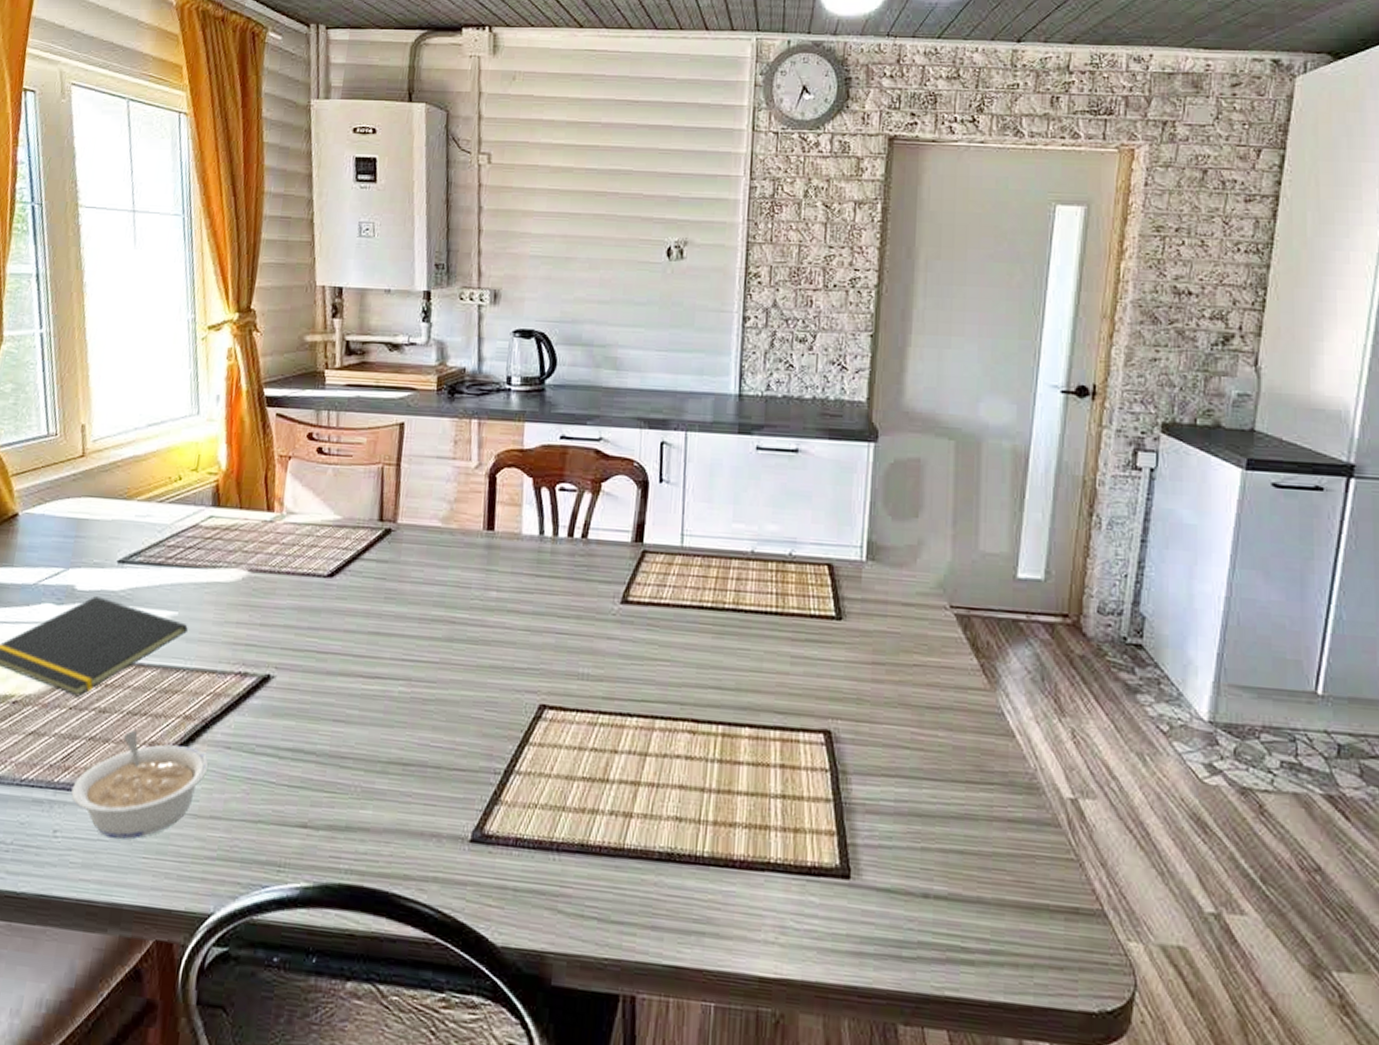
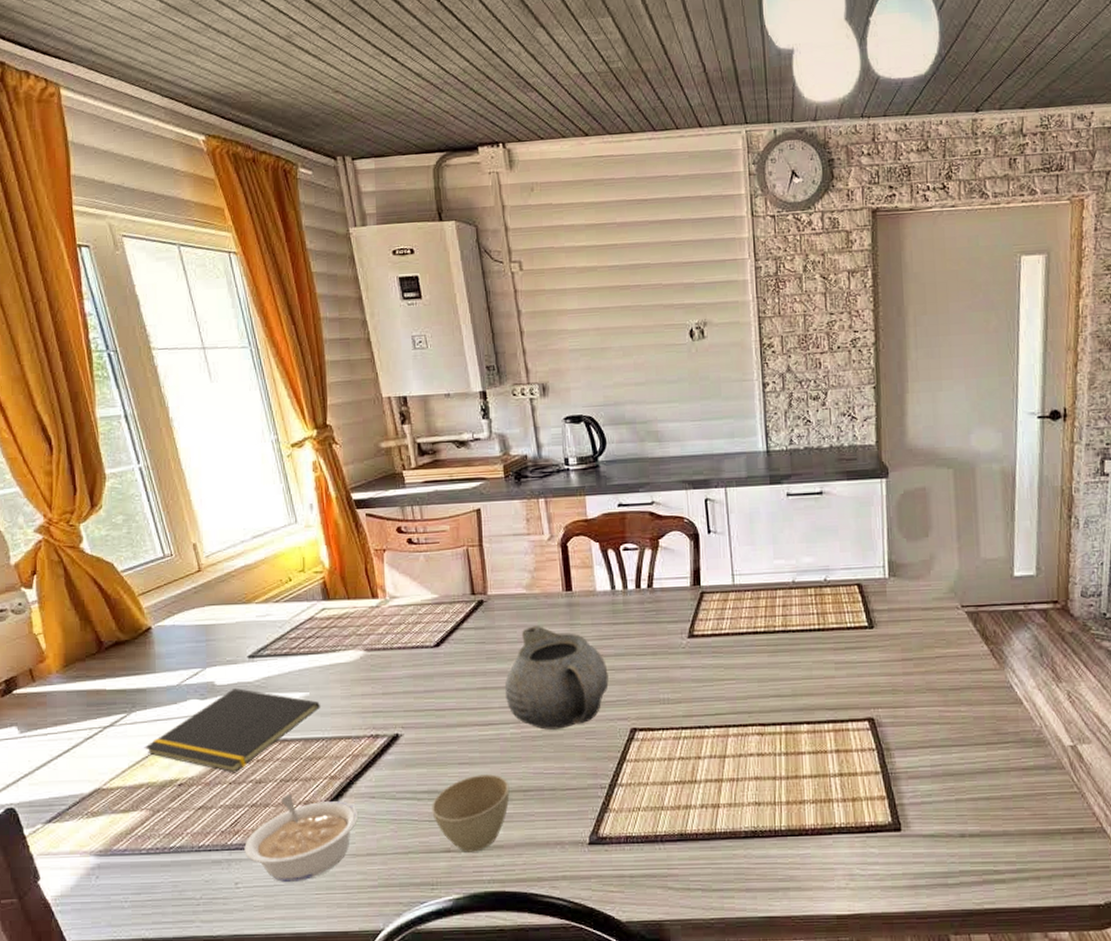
cup: none [293,737,388,832] -> present [432,774,510,852]
teapot: none [399,566,522,695] -> present [504,626,609,730]

